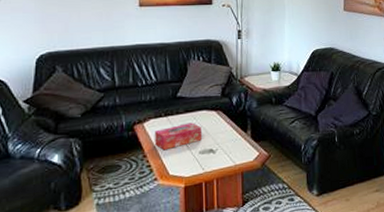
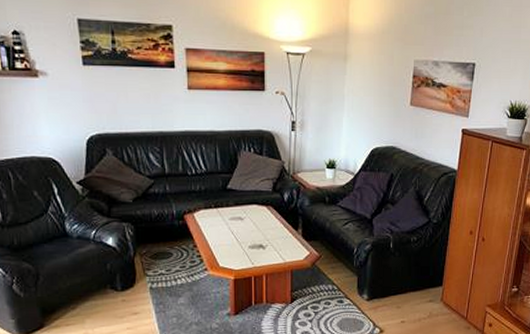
tissue box: present [154,122,203,151] -> none [204,216,253,242]

